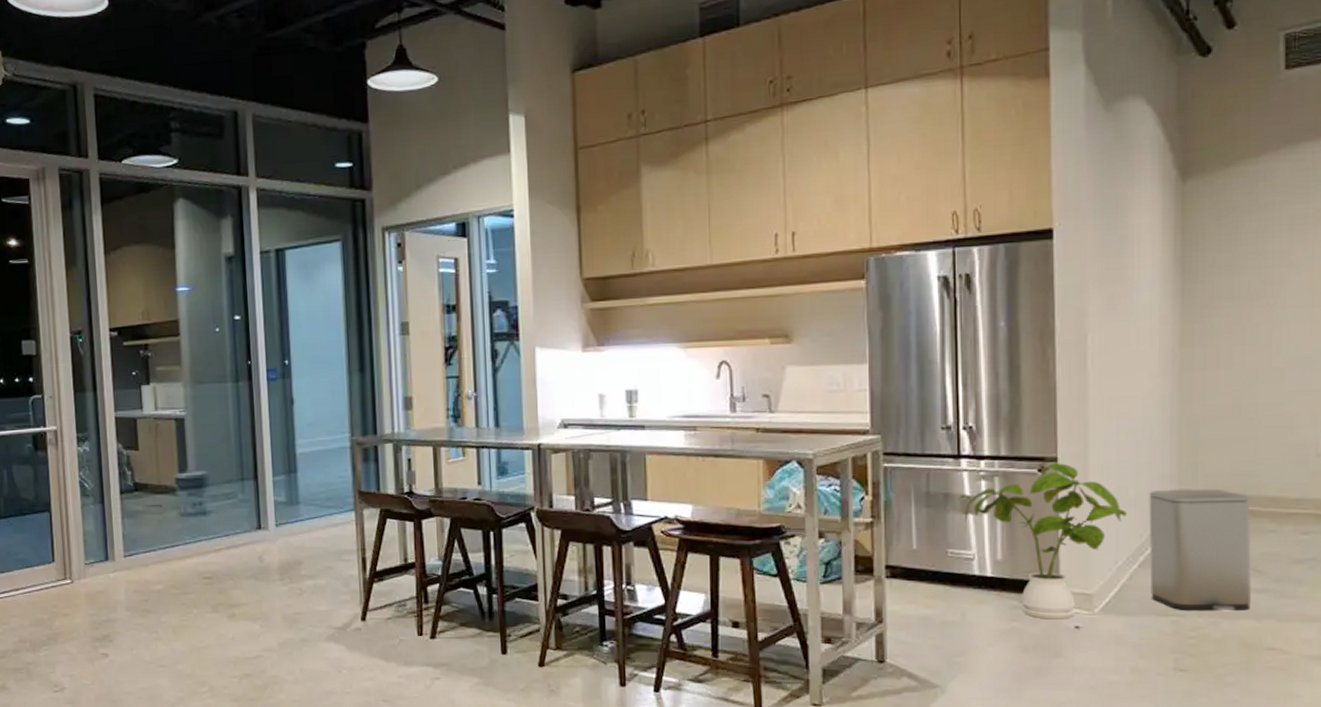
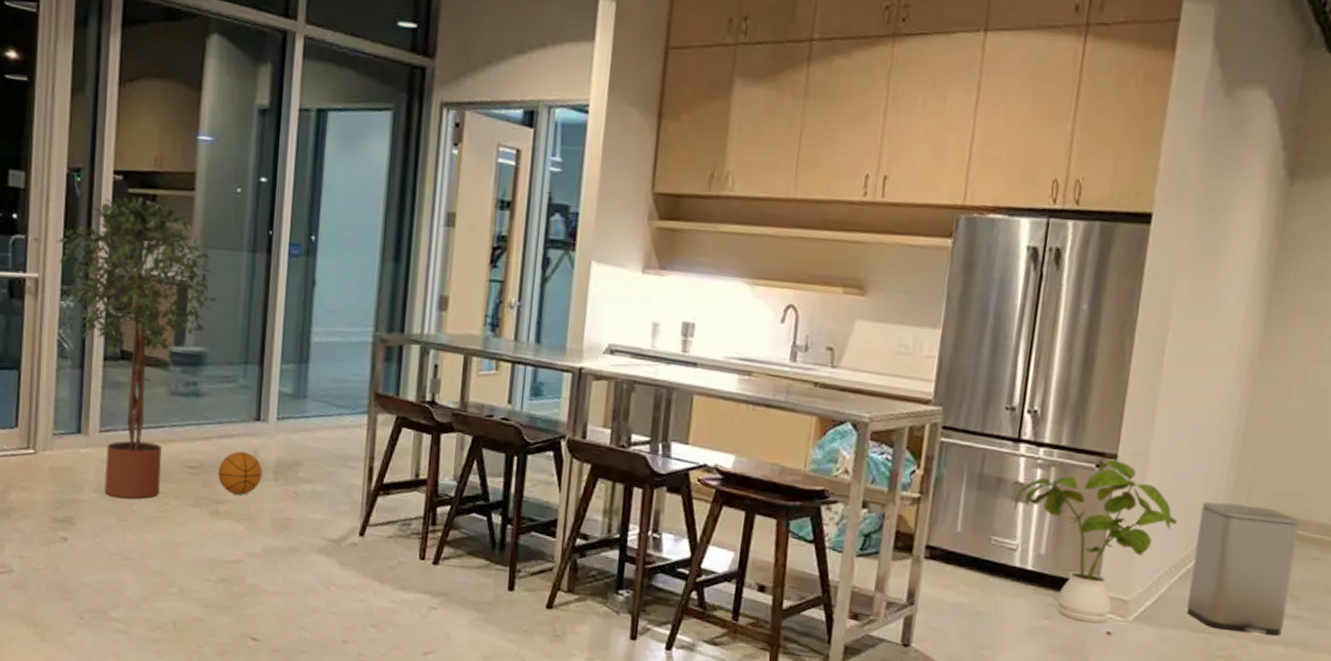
potted tree: none [68,348,212,613] -> present [56,197,218,499]
basketball: none [230,559,269,597] -> present [218,451,263,495]

